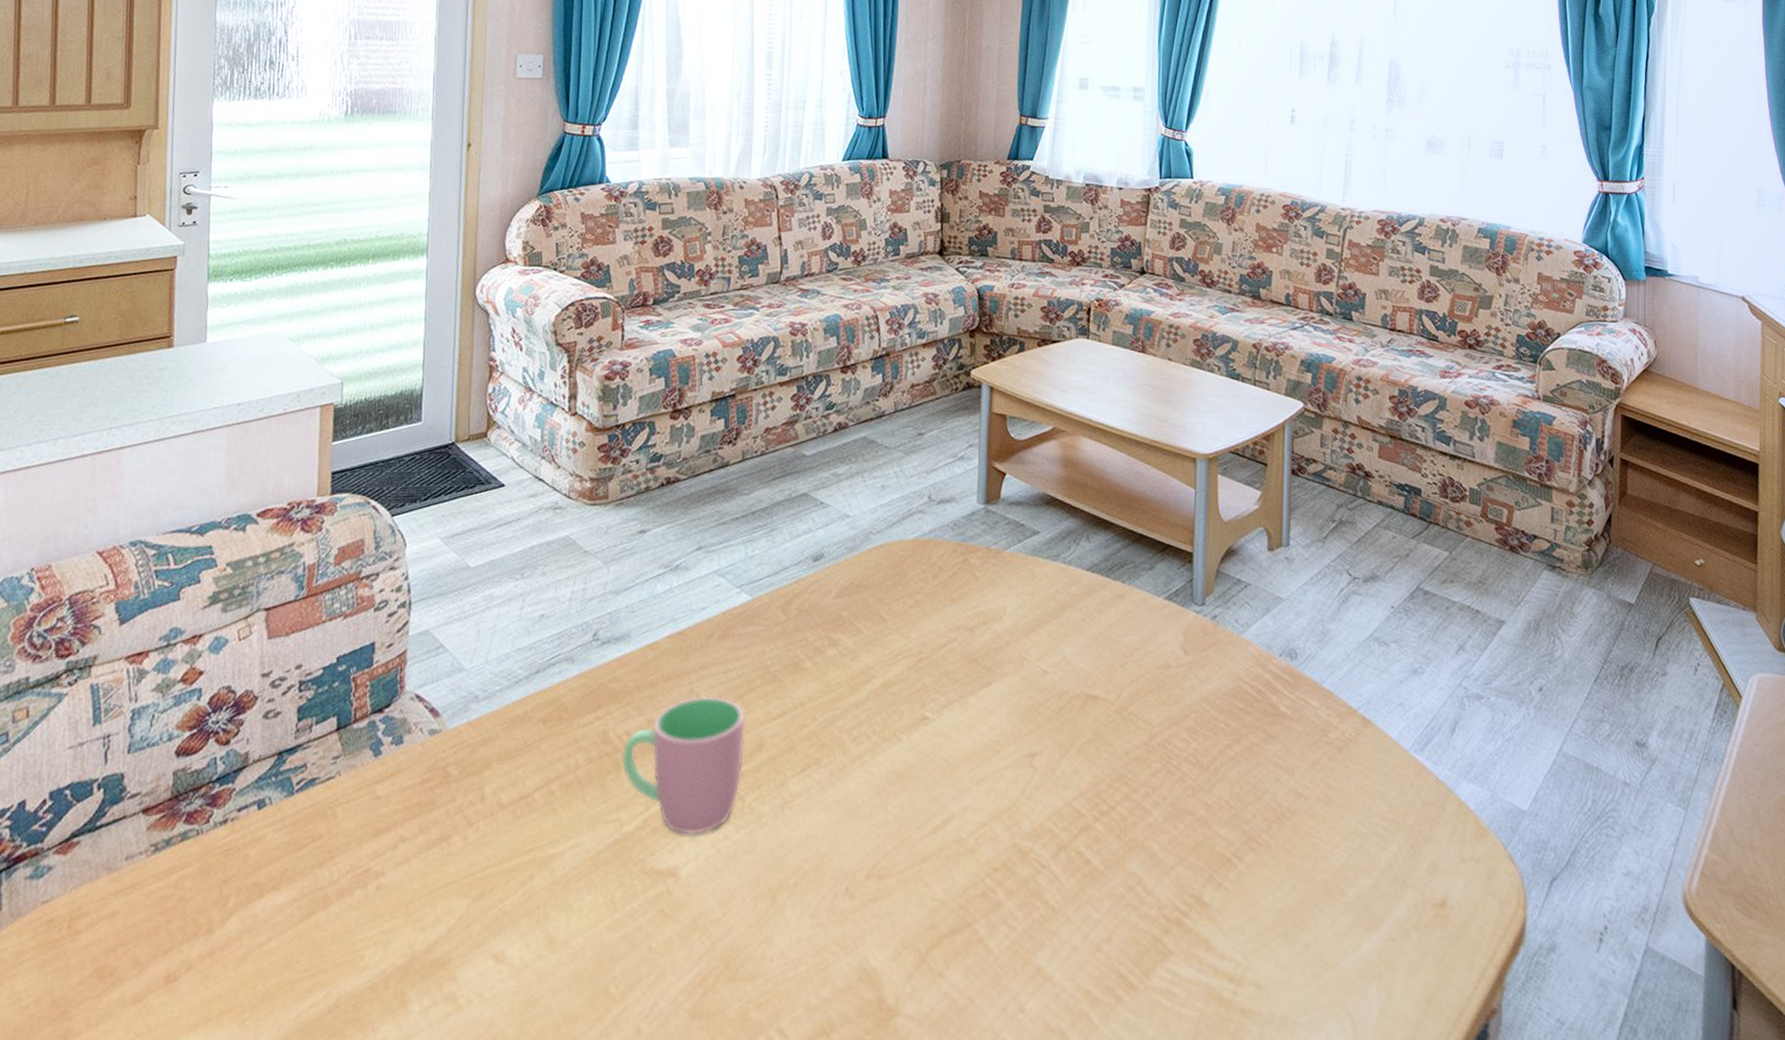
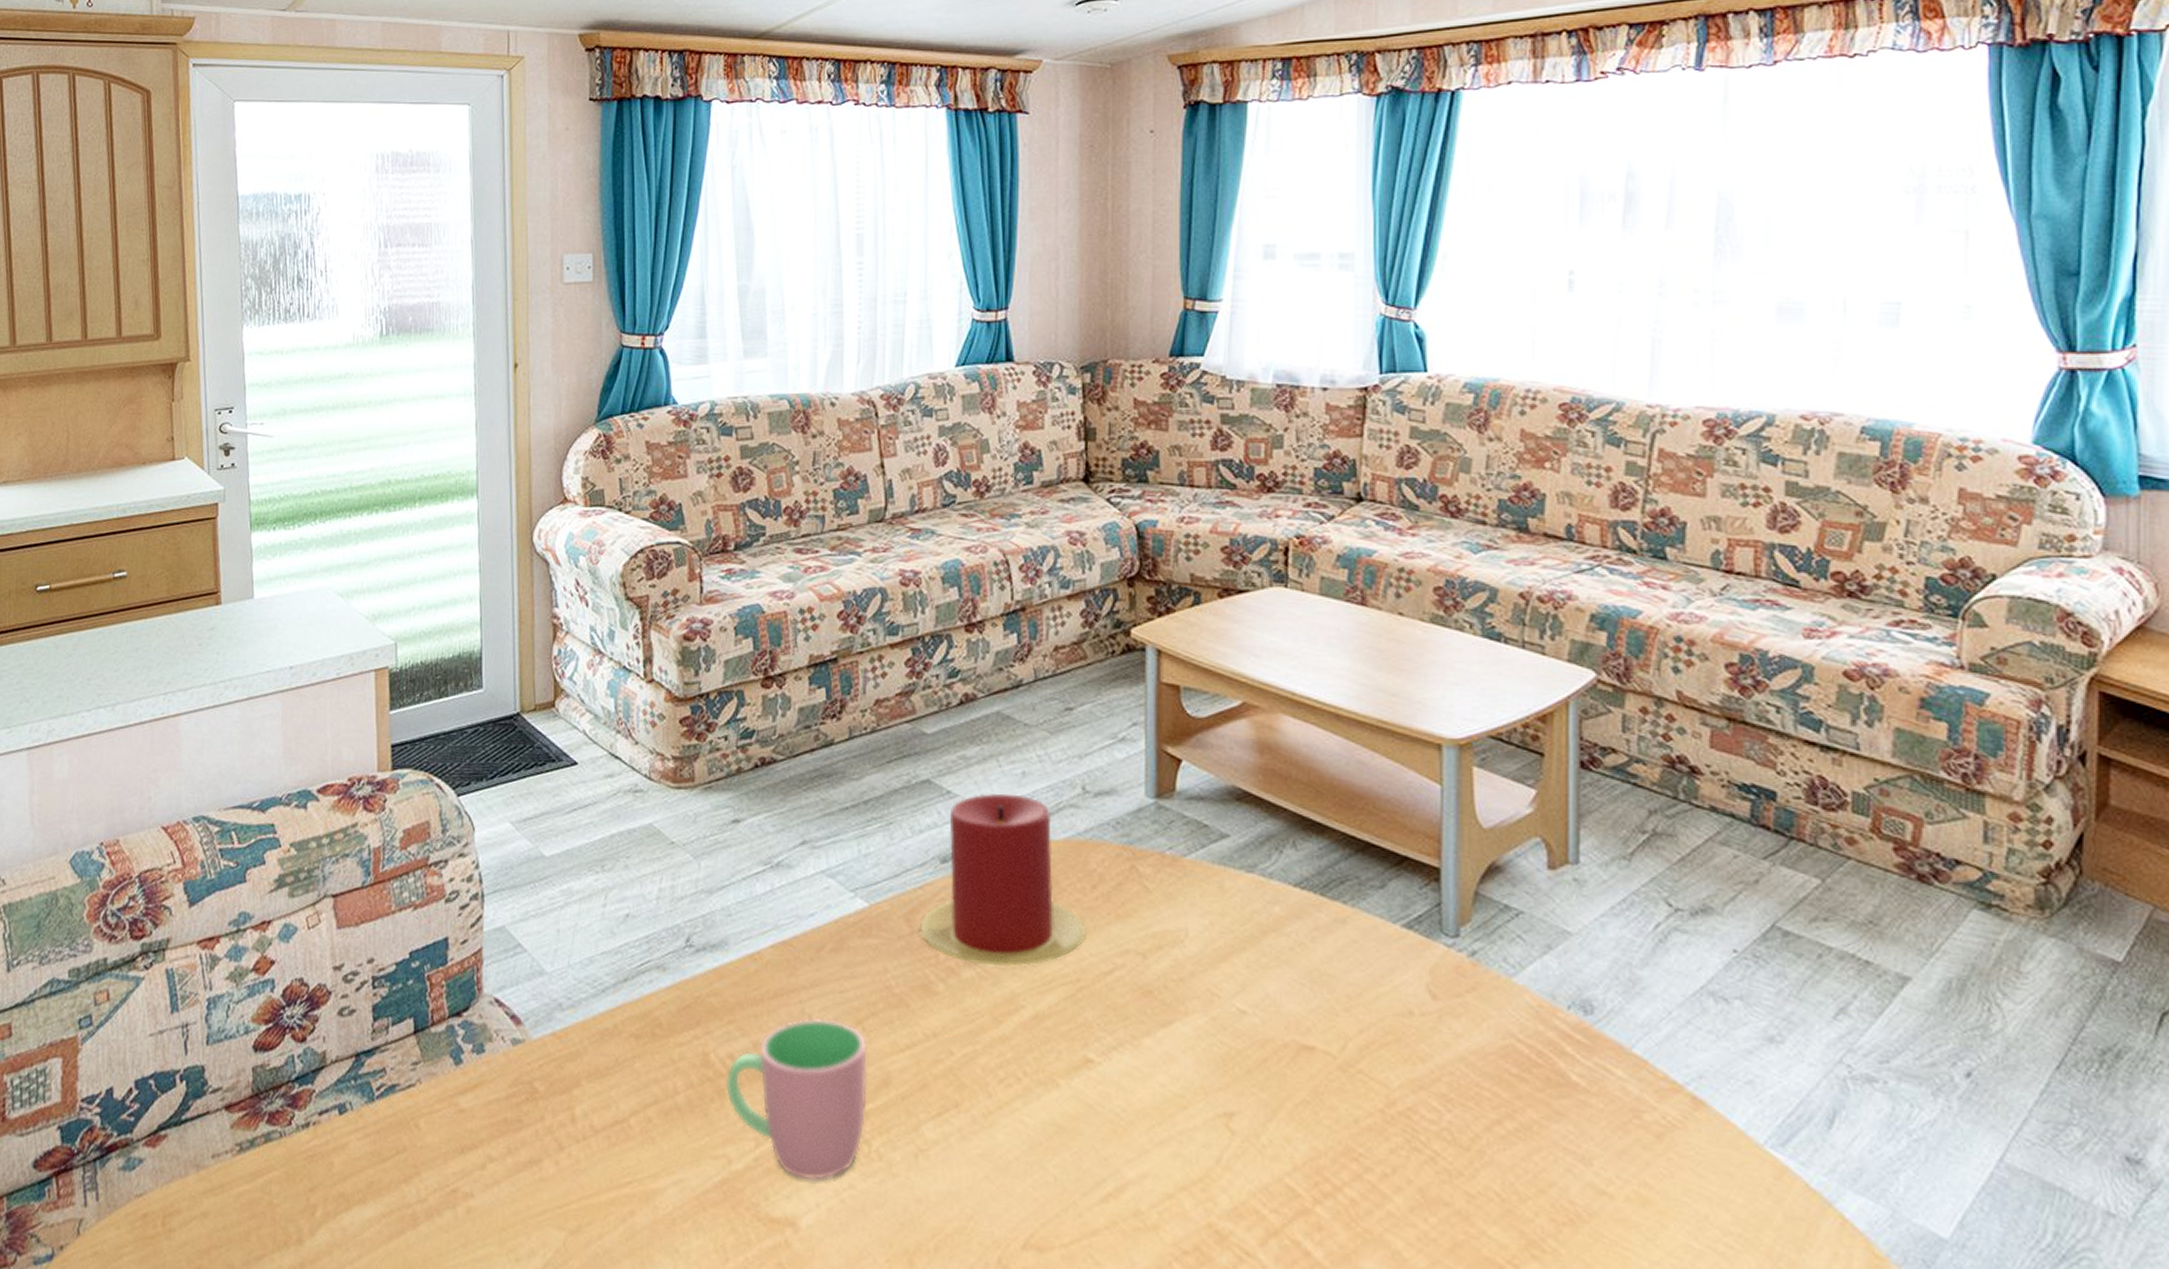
candle: none [793,503,928,645] -> present [920,793,1087,966]

